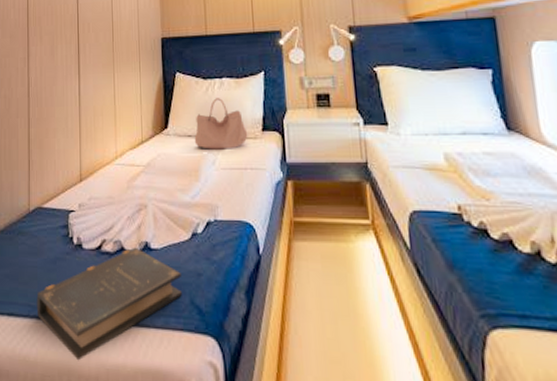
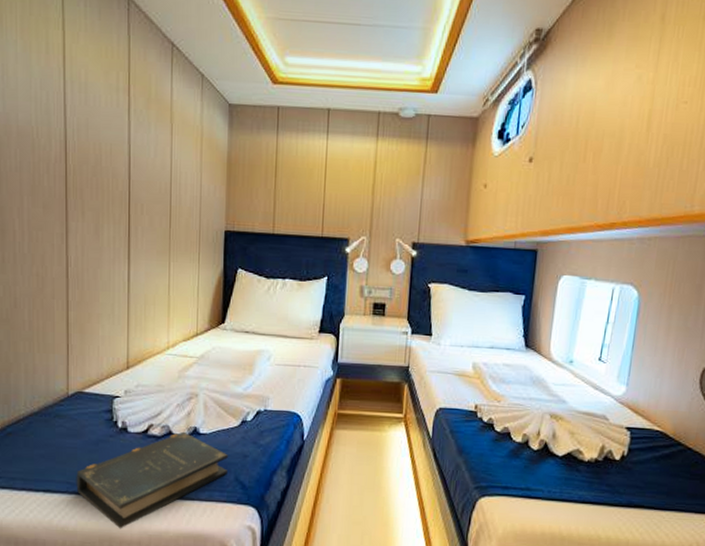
handbag: present [194,98,248,149] -> none [251,298,305,347]

